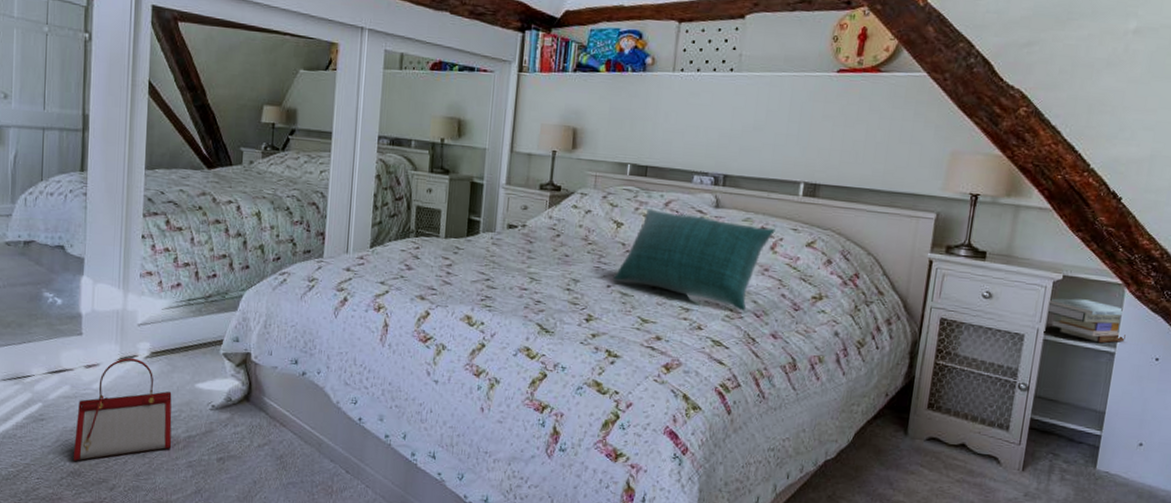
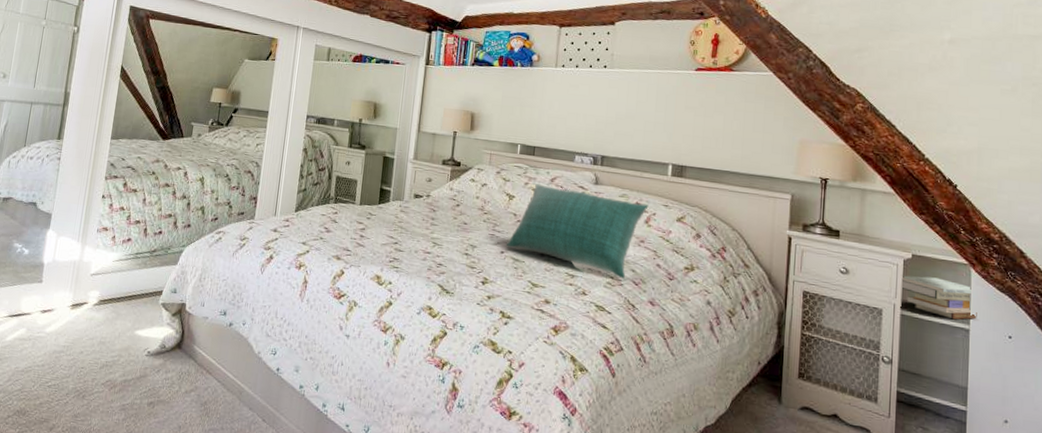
handbag: present [73,357,172,462] -> none [20,304,114,401]

